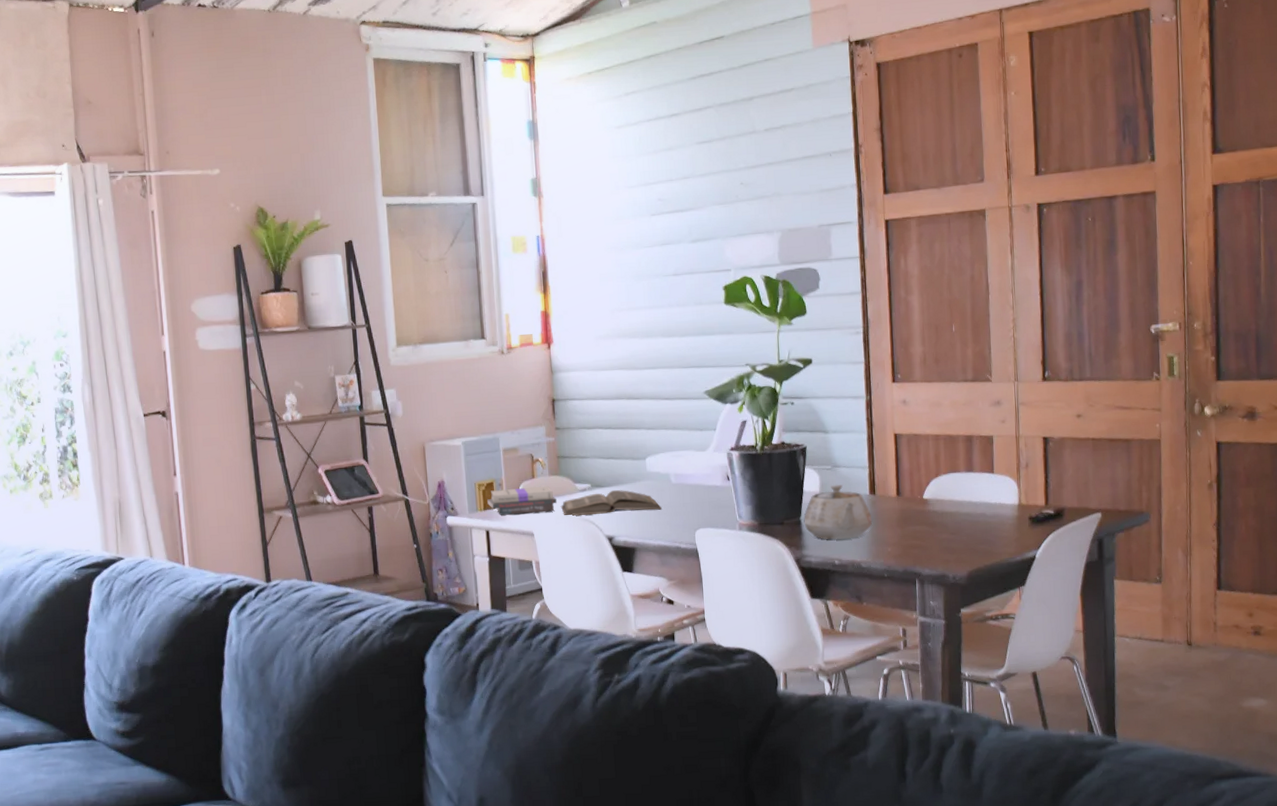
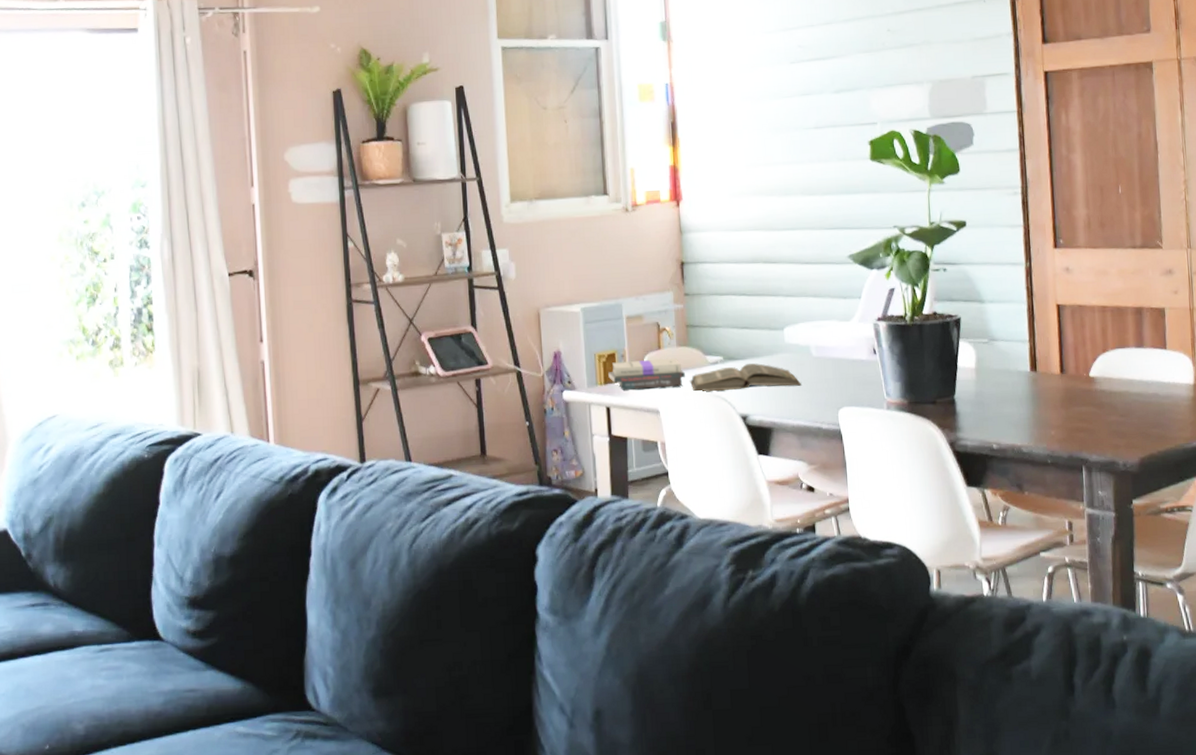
teapot: present [804,484,873,540] -> none [958,359,1034,422]

